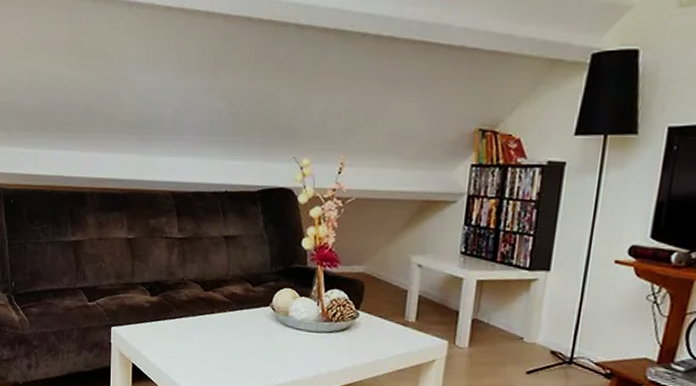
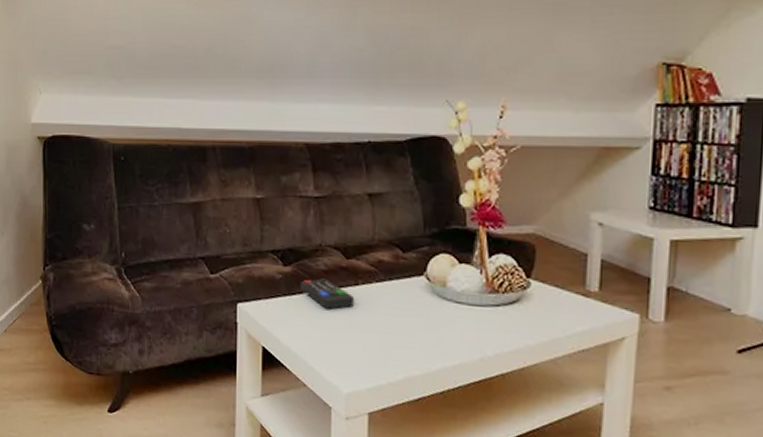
remote control: none [164,307,211,333] -> present [299,278,355,309]

